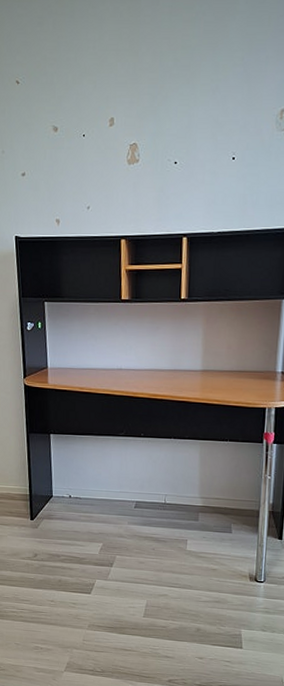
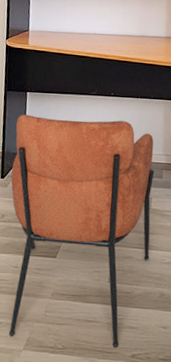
chair: none [41,457,190,674] -> present [9,114,155,349]

